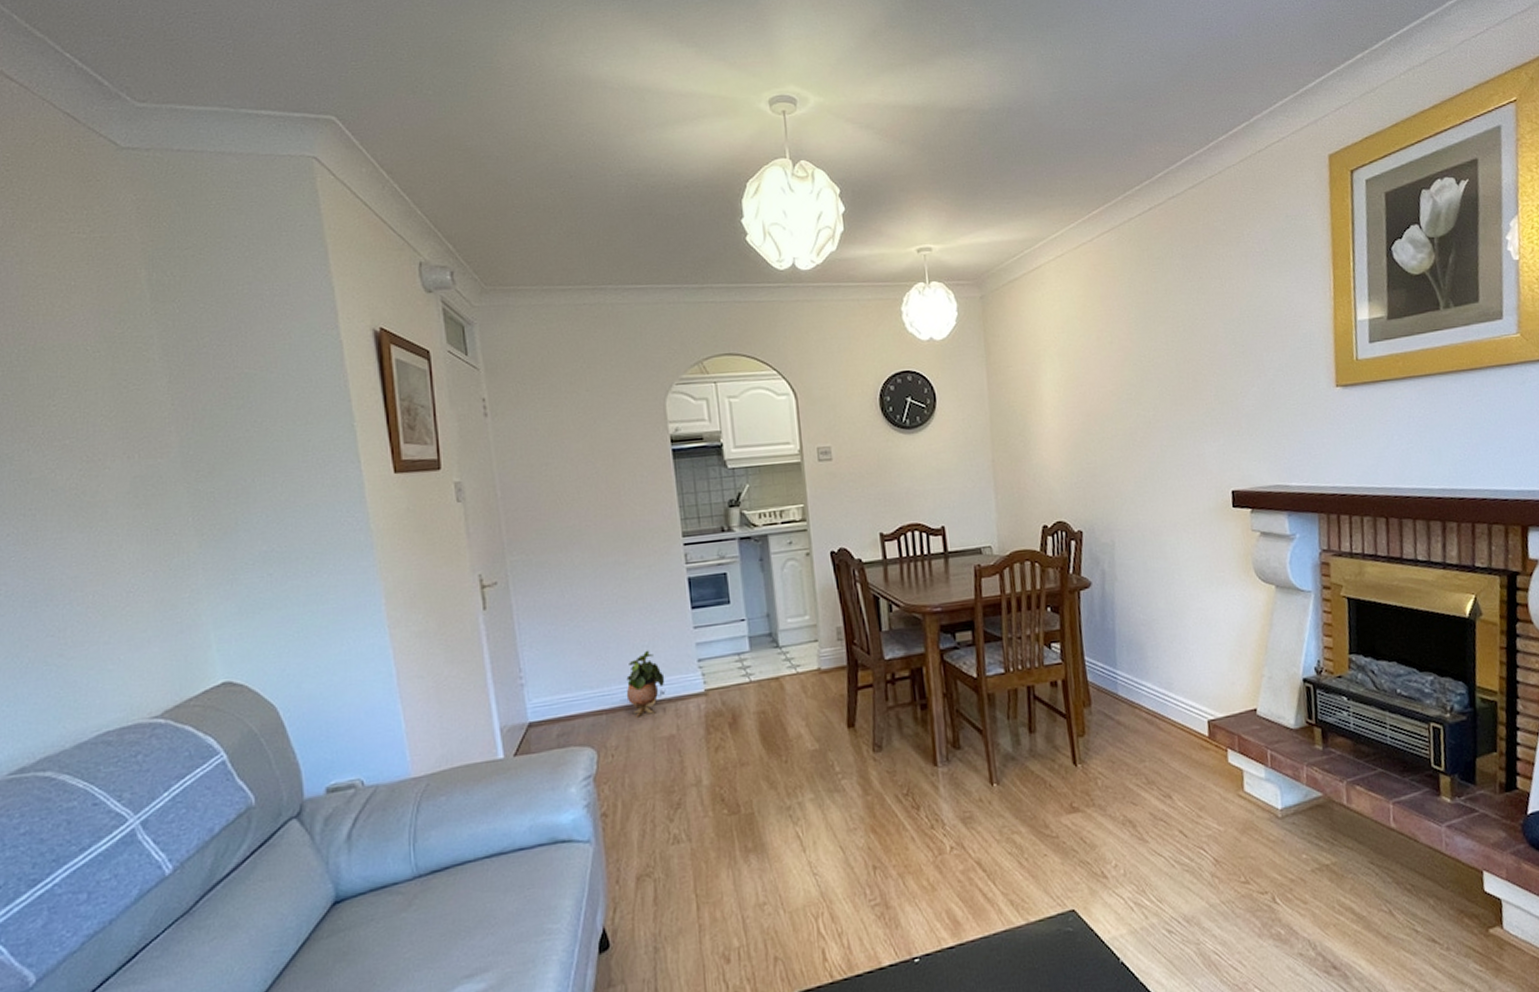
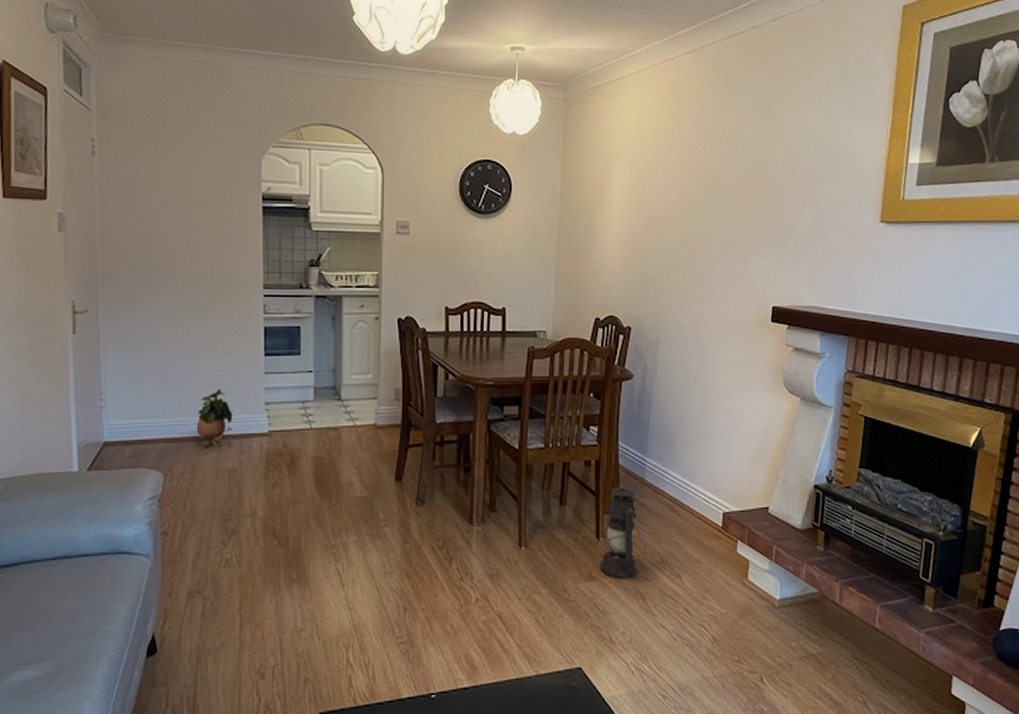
lantern: none [1080,706,1130,807] -> present [599,488,646,578]

